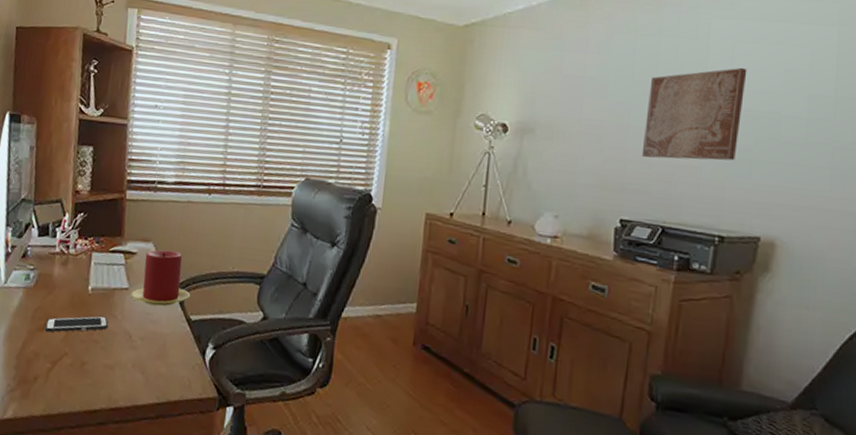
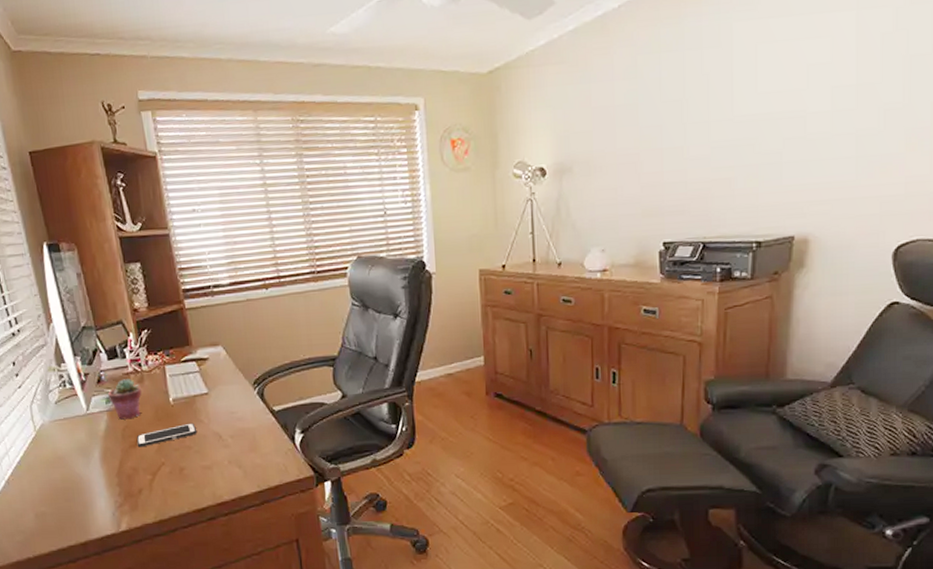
potted succulent: none [29,258,63,301] -> present [108,379,142,420]
candle: present [130,249,191,306] -> none [212,349,270,404]
wall art: present [641,67,747,161] -> none [677,69,771,177]

